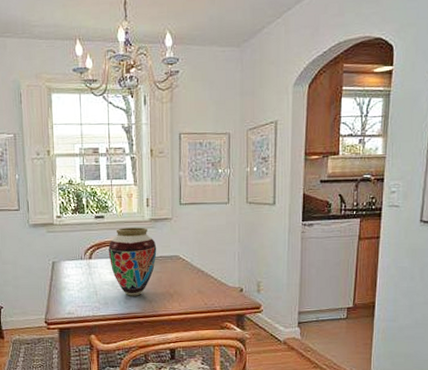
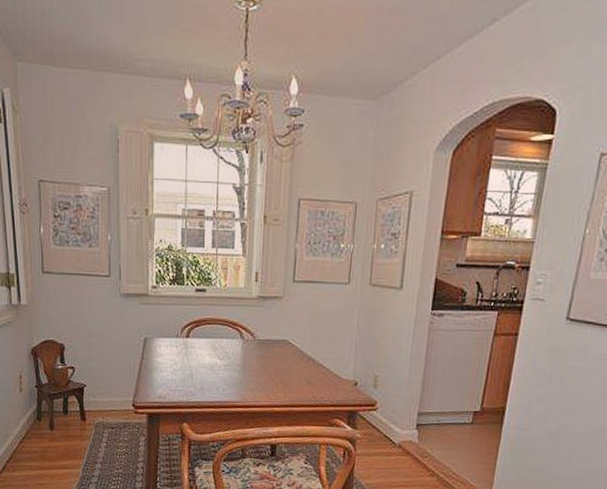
vase: present [108,227,157,296] -> none [208,304,264,383]

